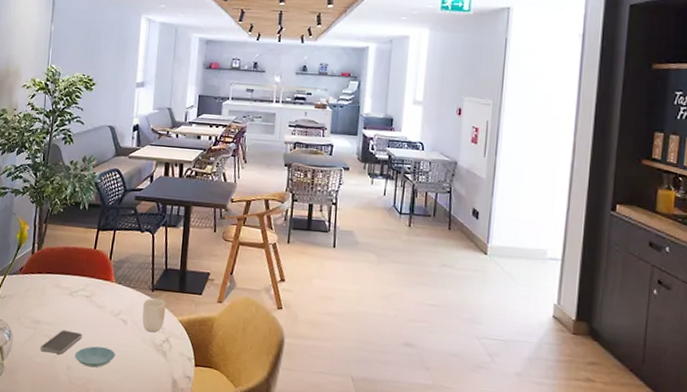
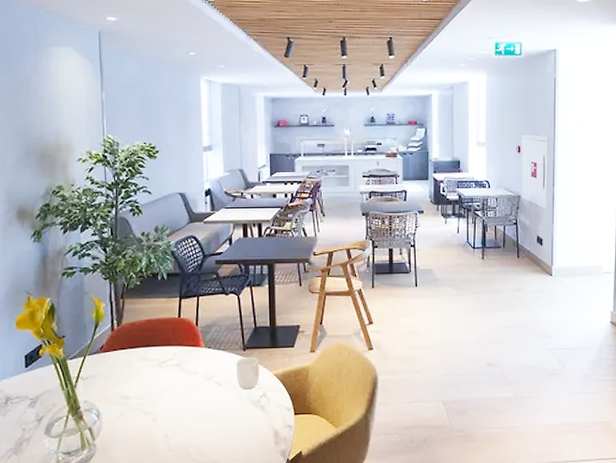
mobile phone: present [40,330,82,354] -> none [134,401,176,425]
saucer: present [74,346,115,368] -> none [170,411,213,433]

